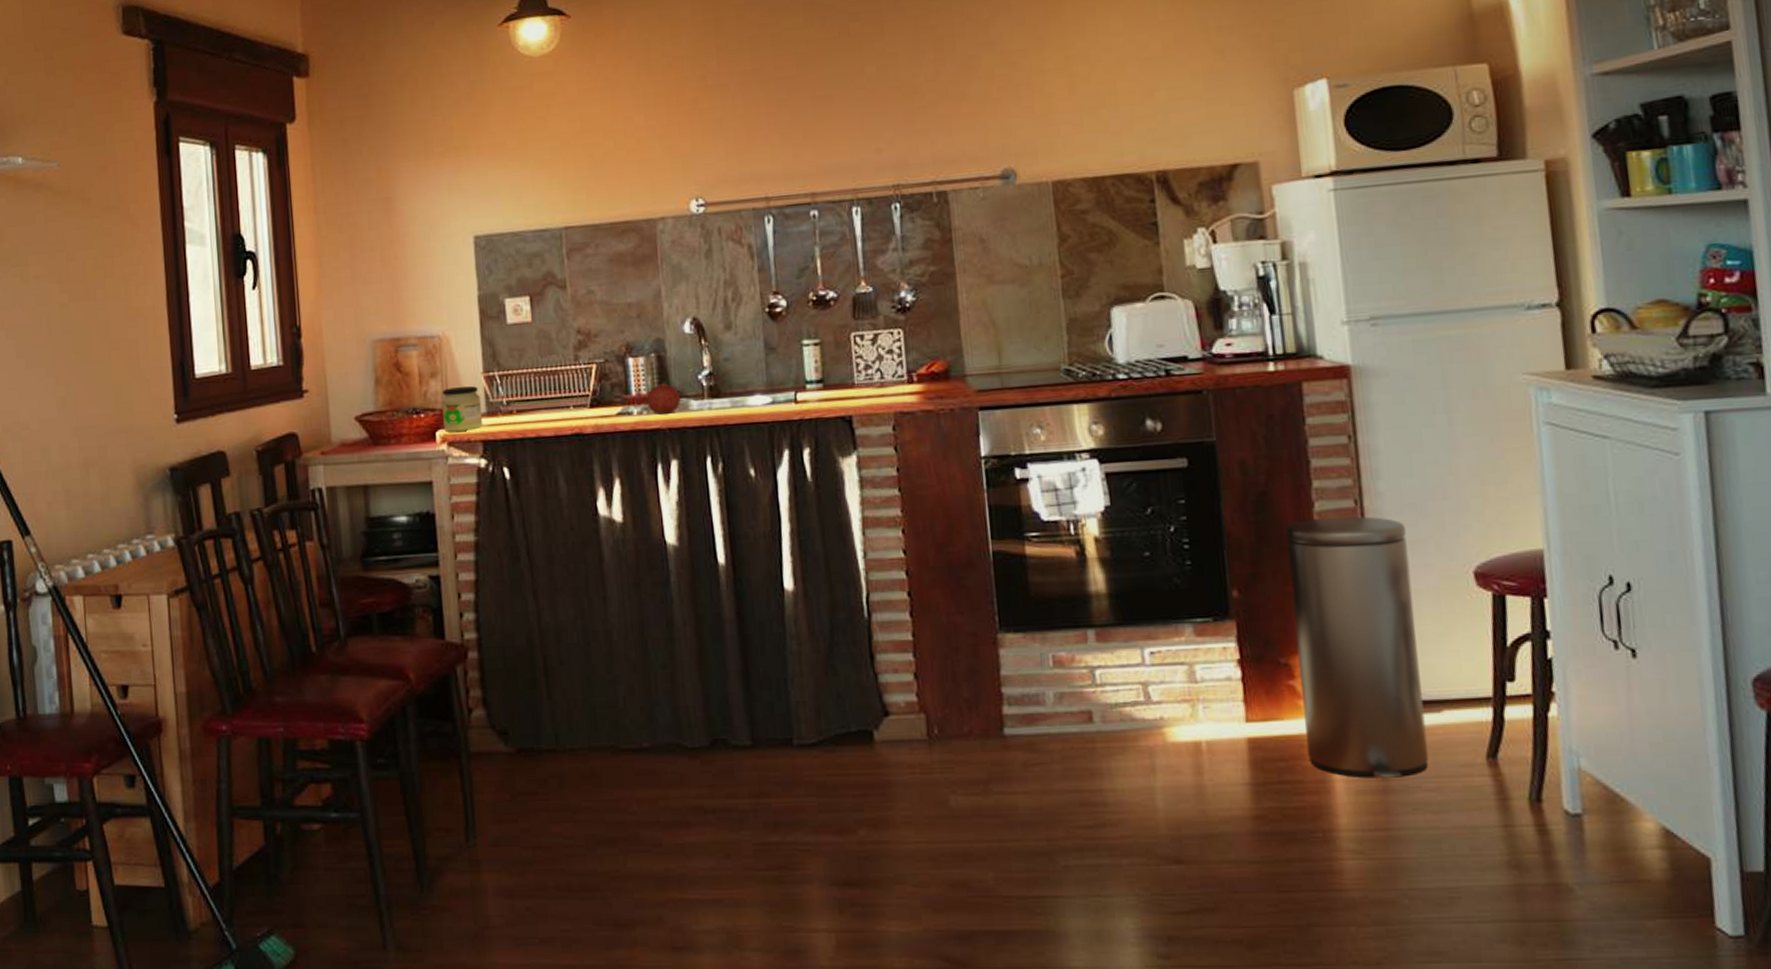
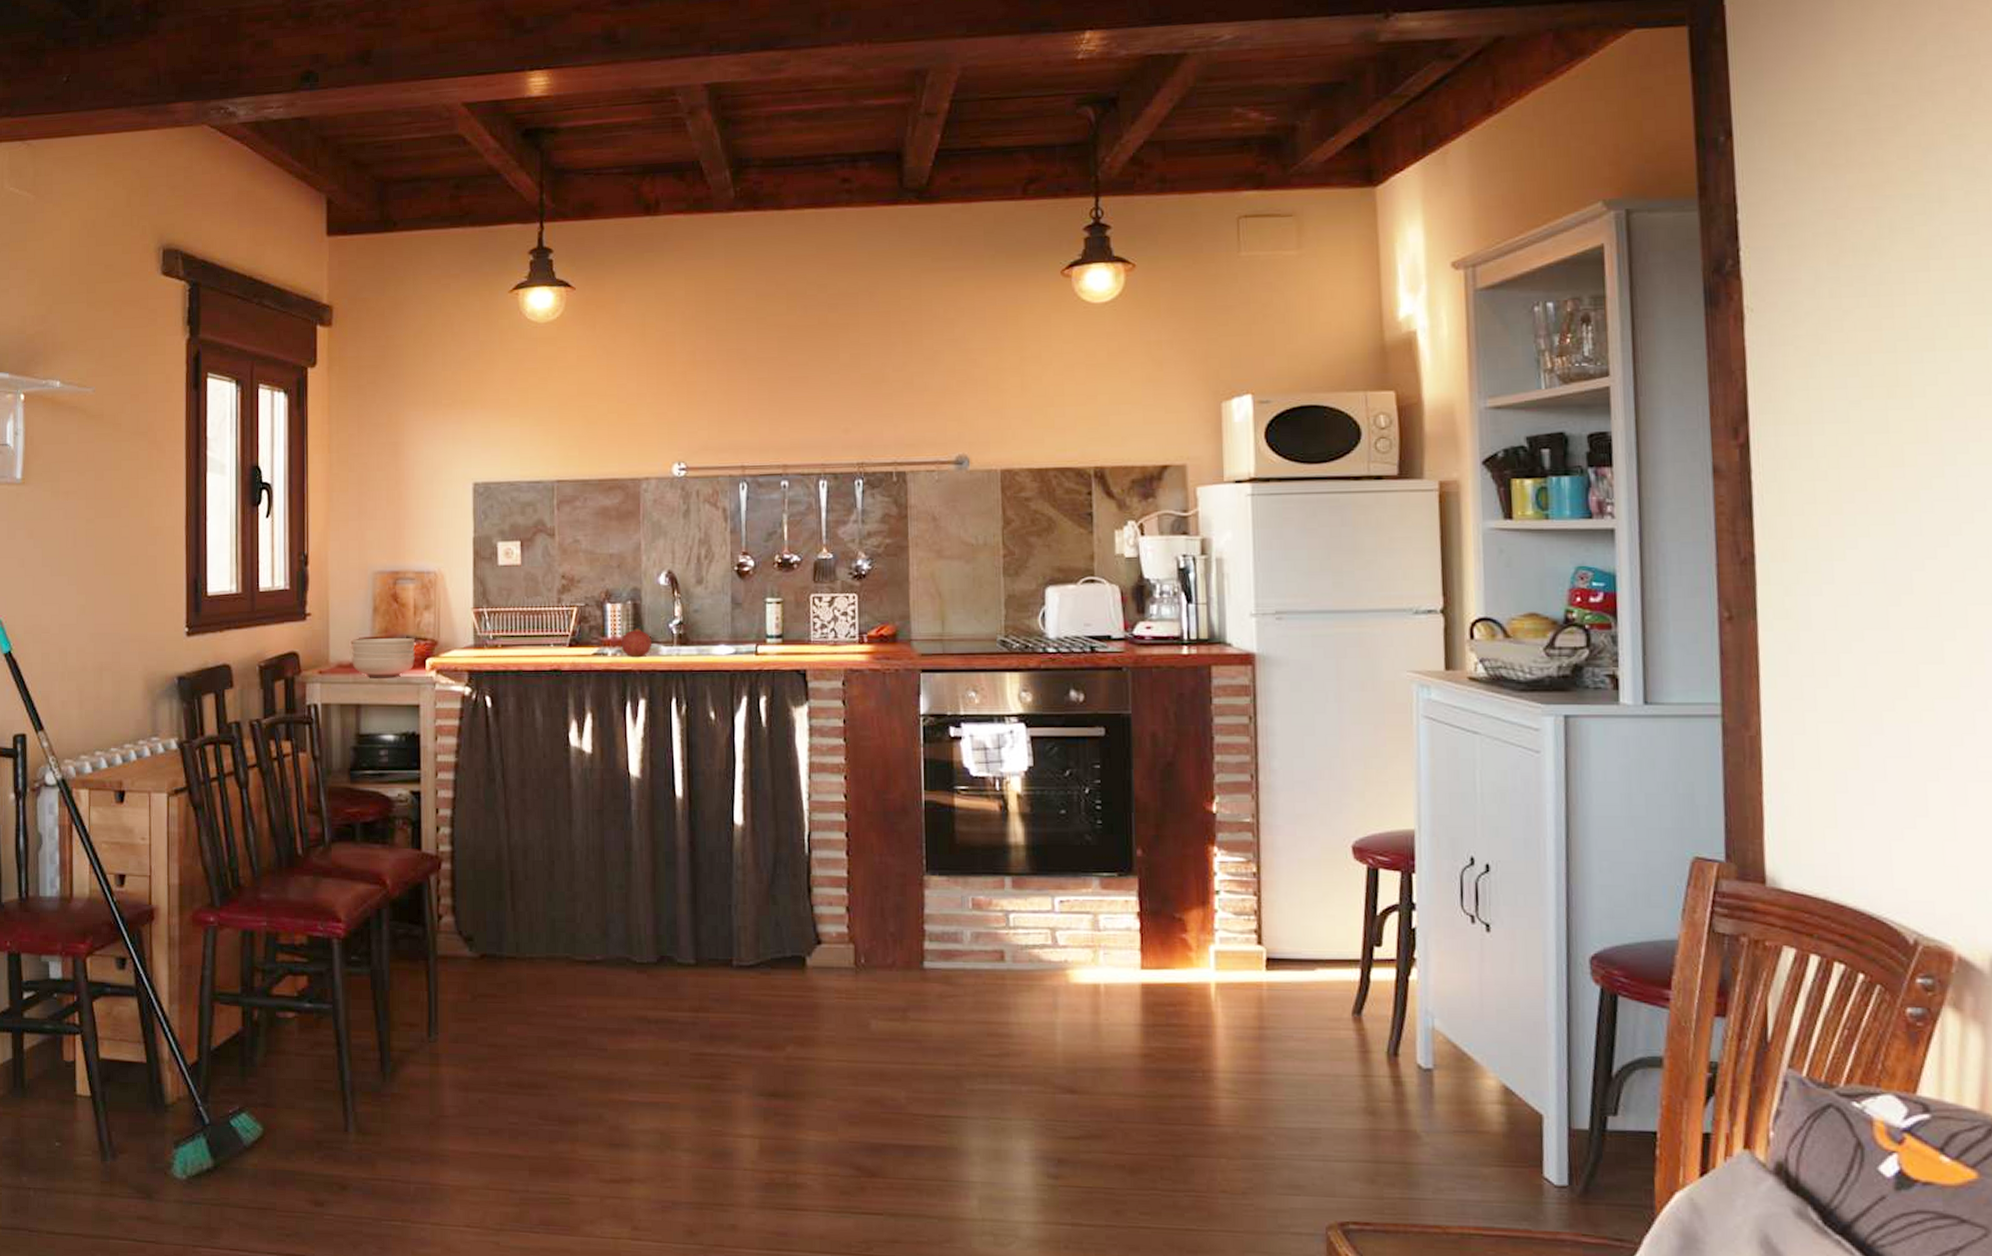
bowl: none [353,409,425,455] -> present [351,637,416,677]
jar: present [442,386,483,433] -> none [434,620,470,661]
pedal bin: present [1286,516,1429,779] -> none [1188,790,1301,1028]

